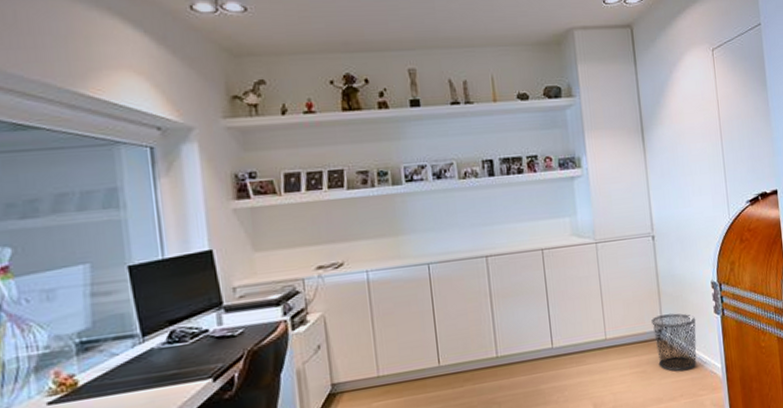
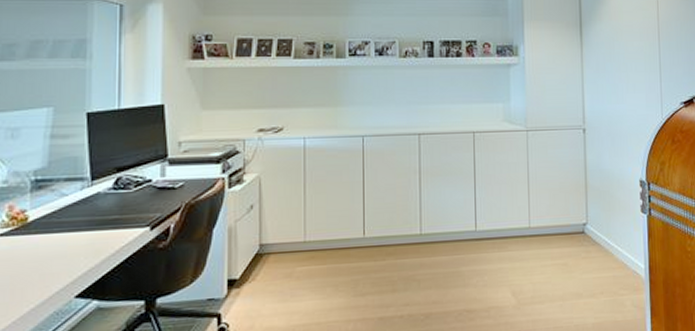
waste bin: present [651,313,697,372] -> none [577,208,622,268]

